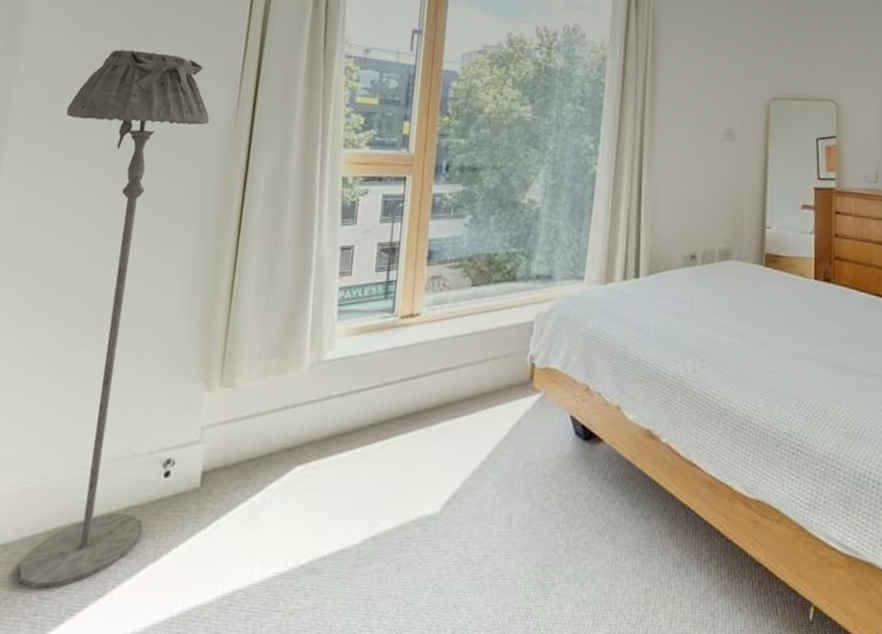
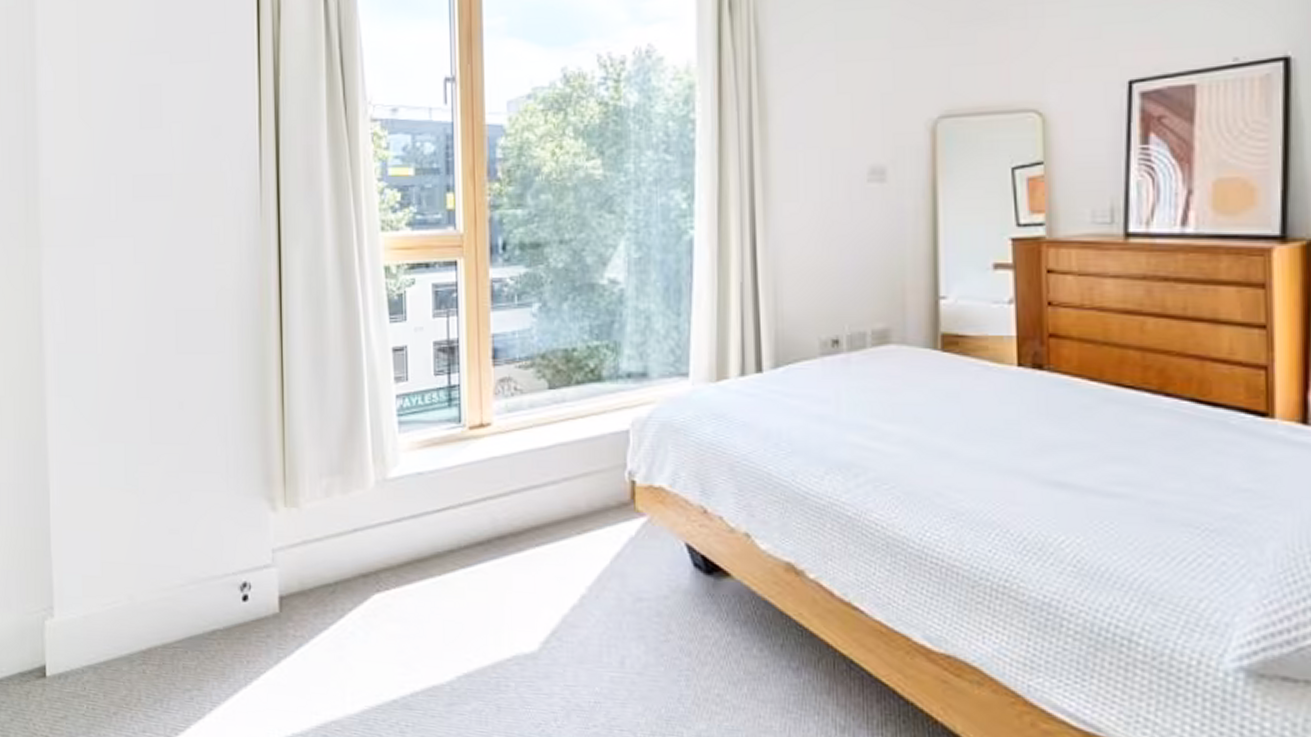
floor lamp: present [18,50,209,590] -> none [92,138,233,708]

